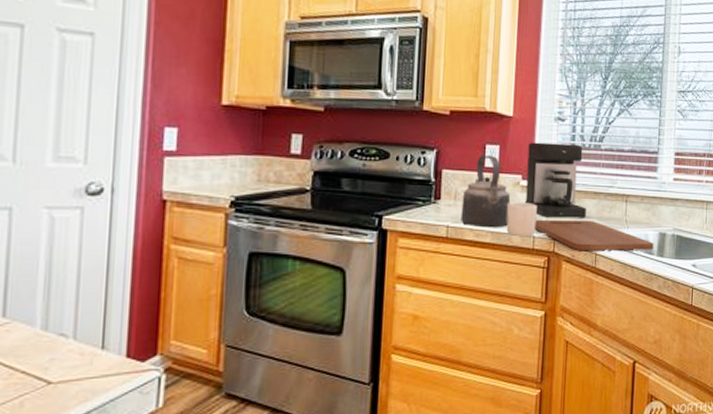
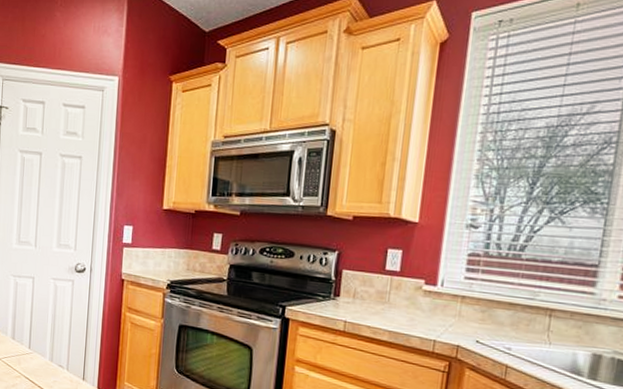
kettle: present [461,155,511,228] -> none [358,258,412,329]
mug: present [506,201,537,237] -> none [405,304,440,341]
coffee maker: present [525,142,586,218] -> none [427,248,499,329]
cutting board: present [535,219,654,252] -> none [436,325,585,372]

